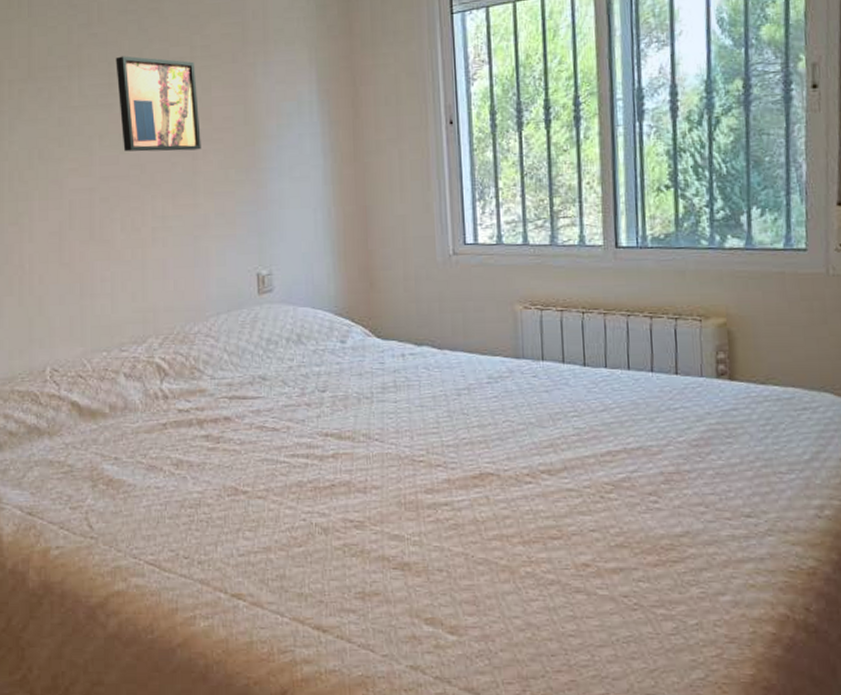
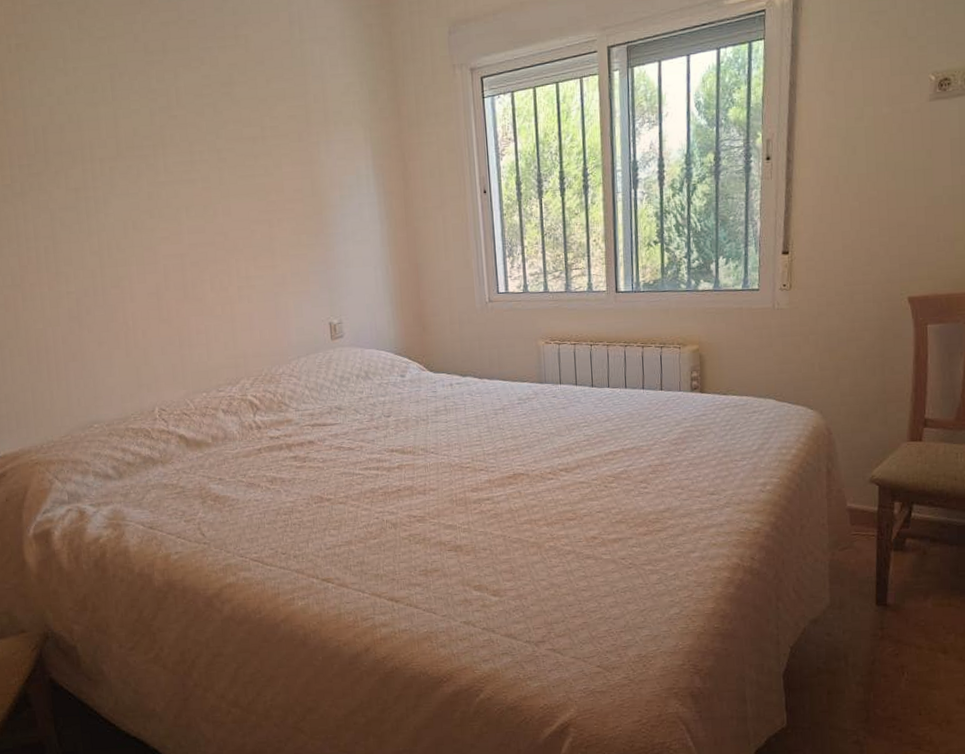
wall art: present [115,56,201,152] -> none [195,136,276,221]

